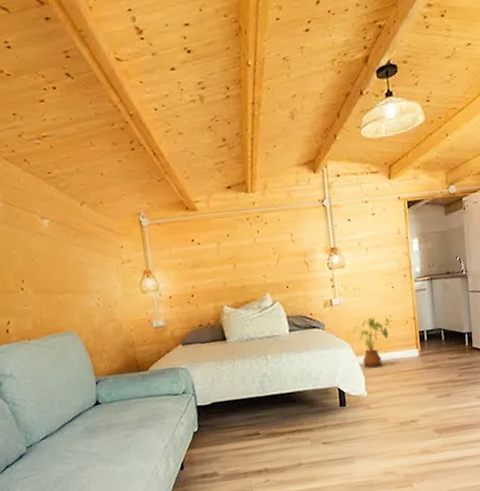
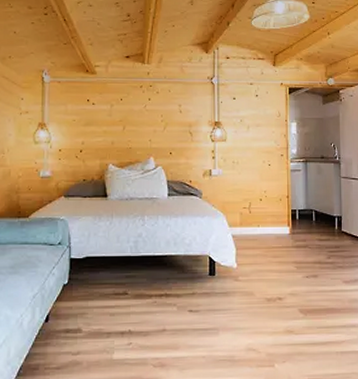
house plant: present [353,317,392,368] -> none [229,191,266,240]

